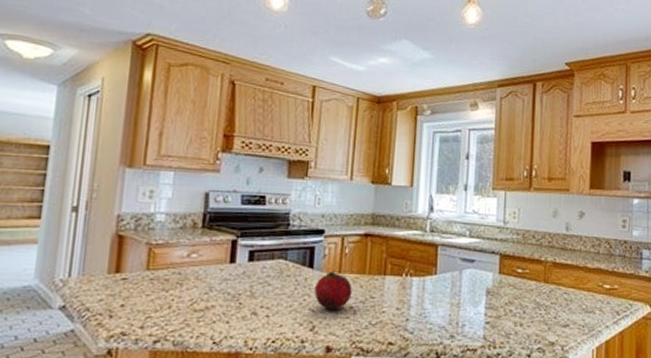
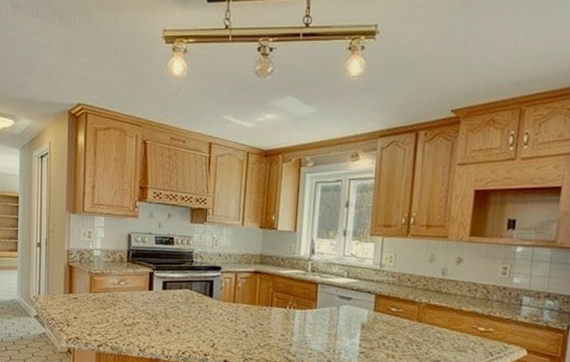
fruit: present [314,271,352,310] -> none [214,301,244,332]

